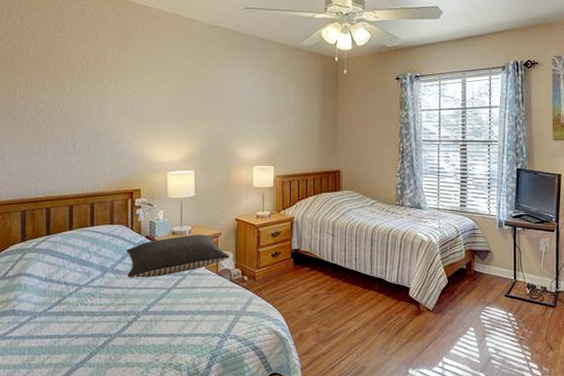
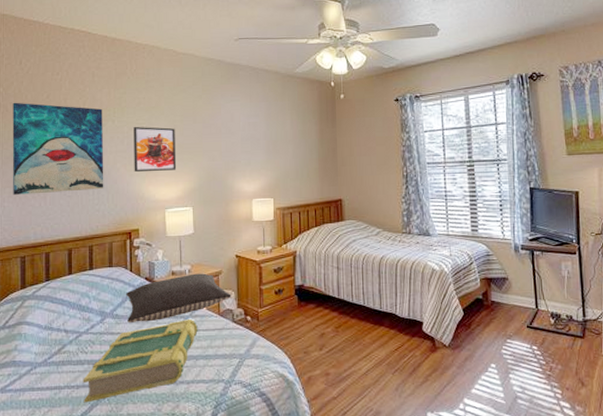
wall art: none [13,57,107,150] -> present [12,102,104,195]
book: none [82,277,196,351] -> present [83,319,198,403]
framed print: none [137,88,180,134] -> present [134,126,177,172]

